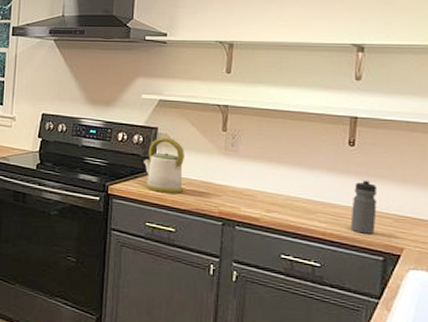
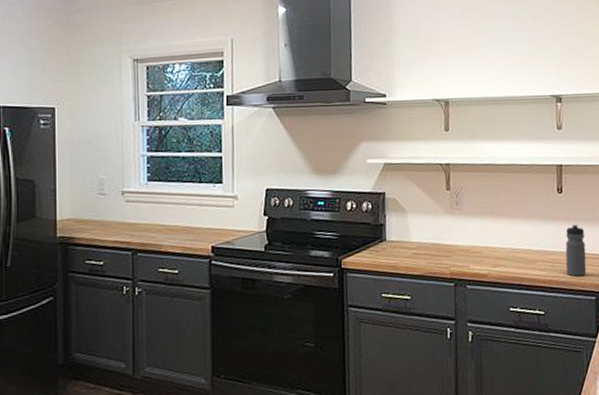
kettle: present [144,137,184,193] -> none [375,201,416,260]

